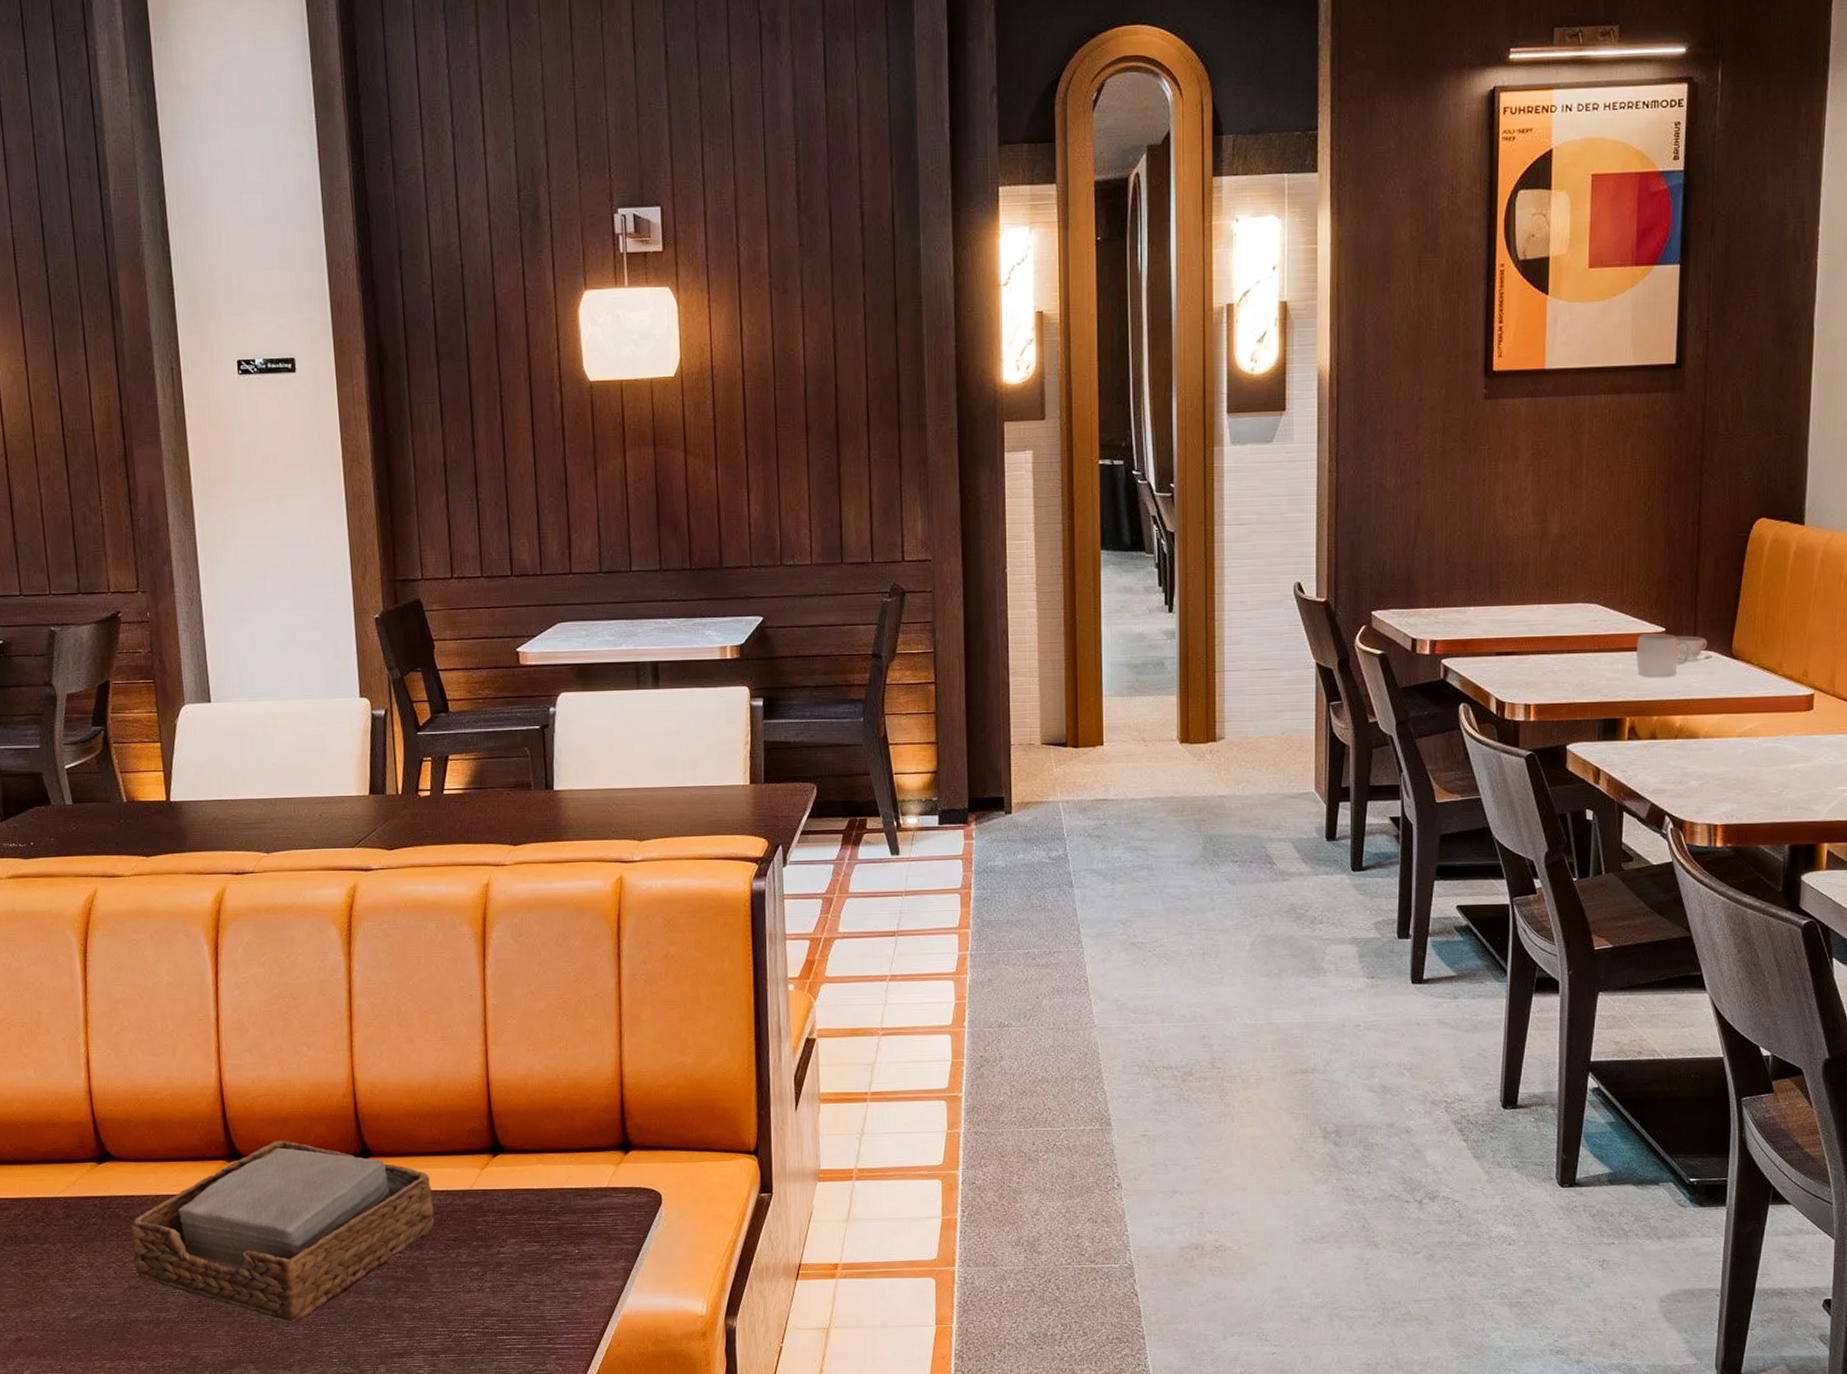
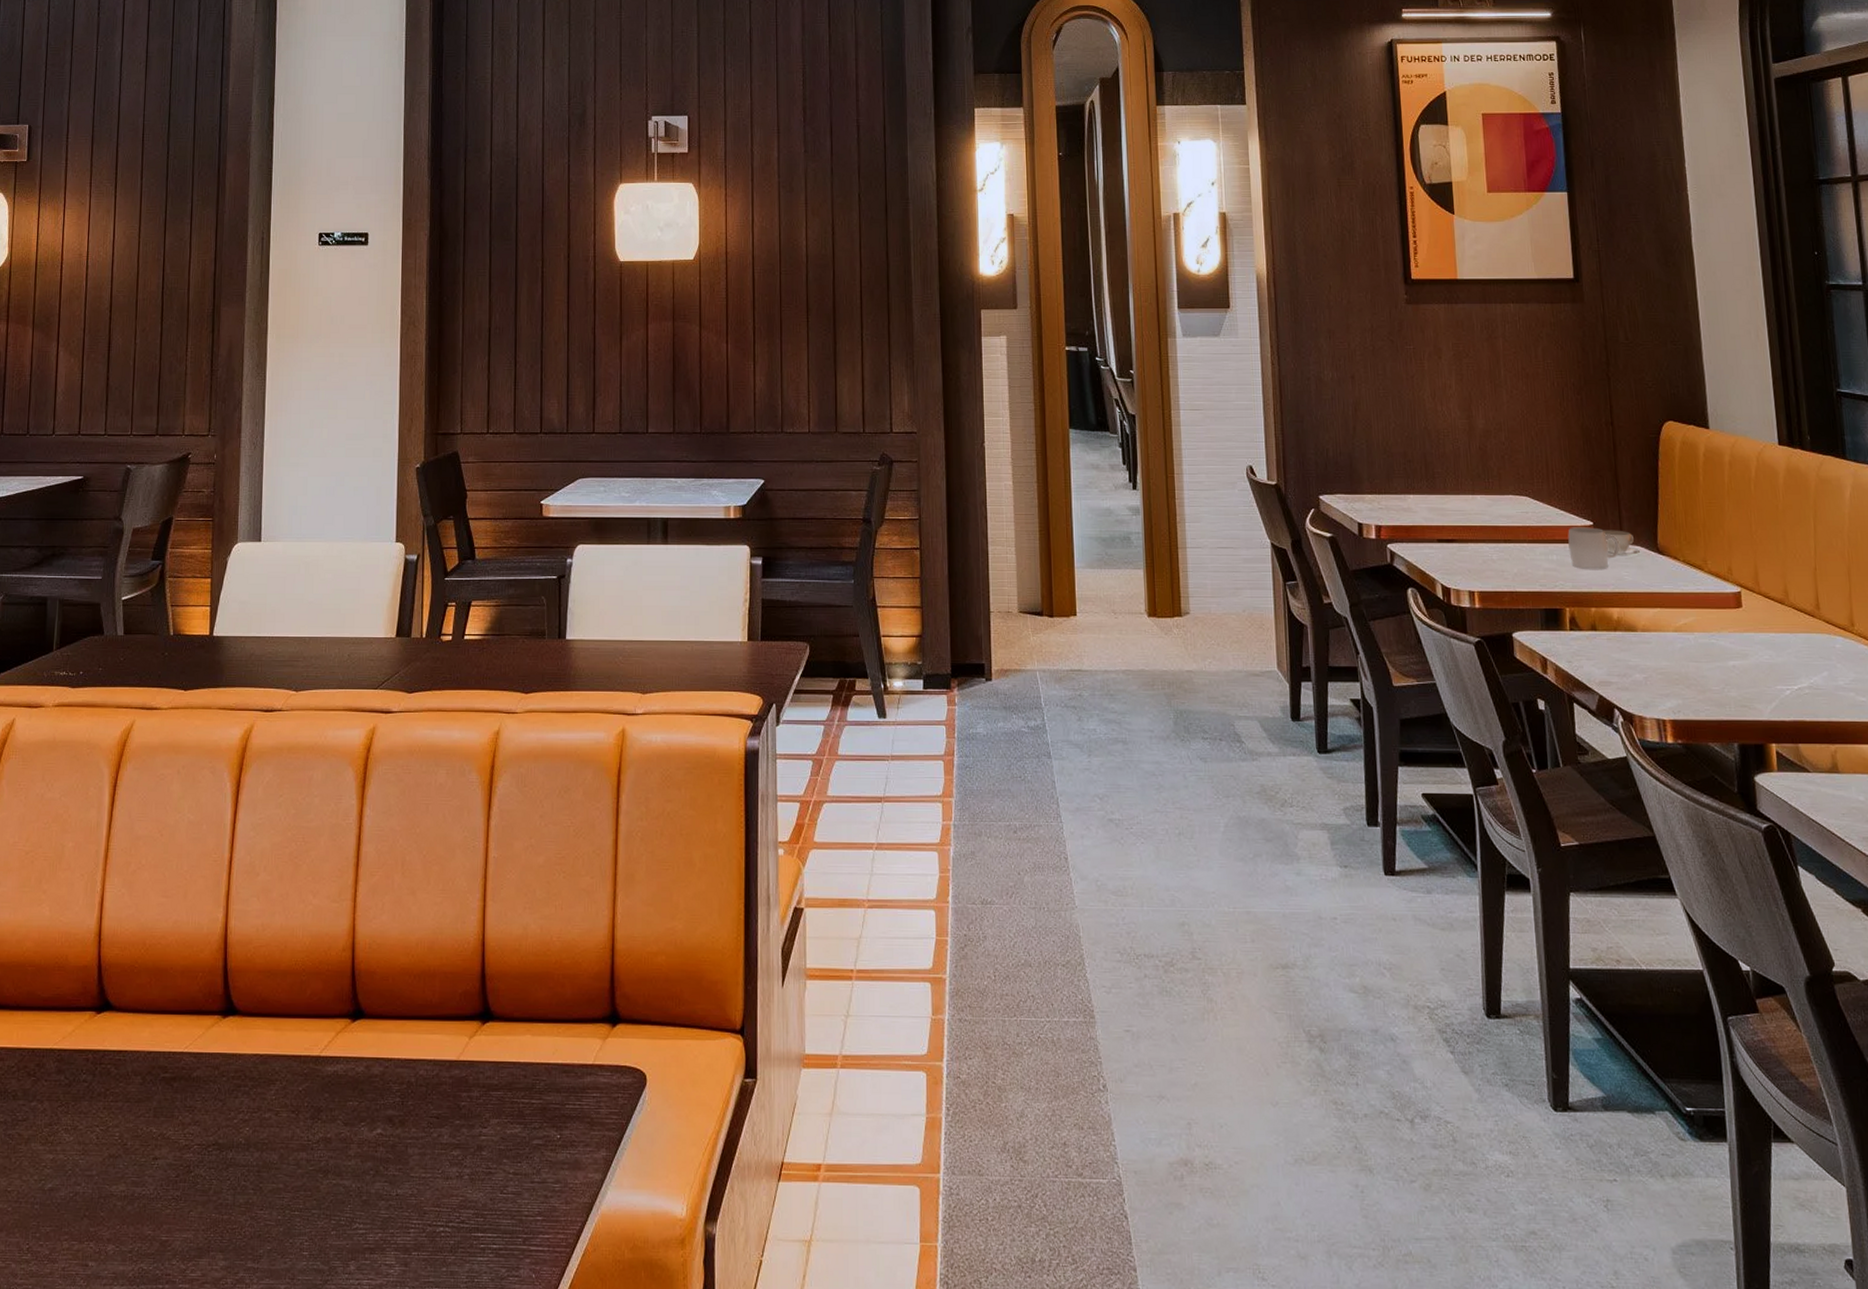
napkin holder: present [130,1140,435,1323] -> none [116,995,420,1206]

